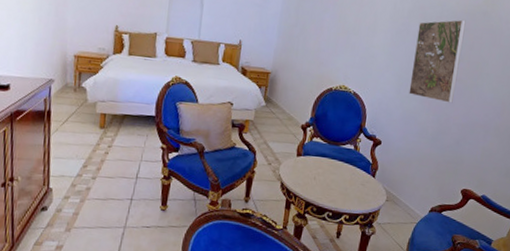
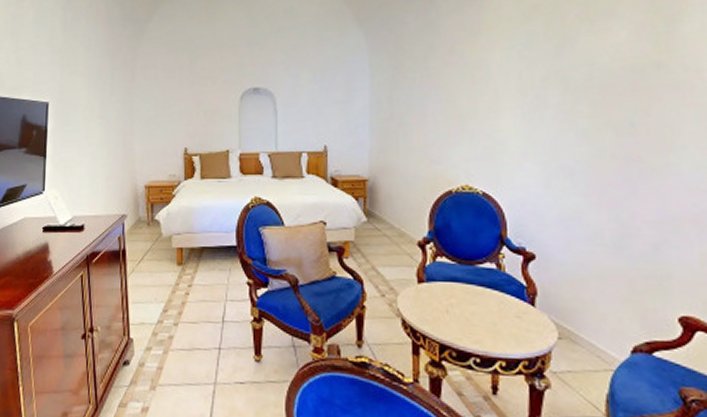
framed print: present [408,19,466,104] -> none [560,78,636,193]

